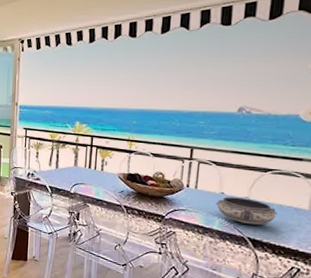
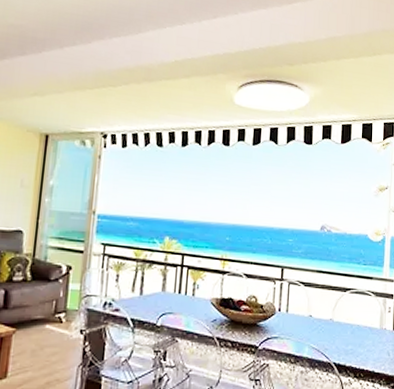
bowl: present [216,197,277,225] -> none [305,319,356,348]

